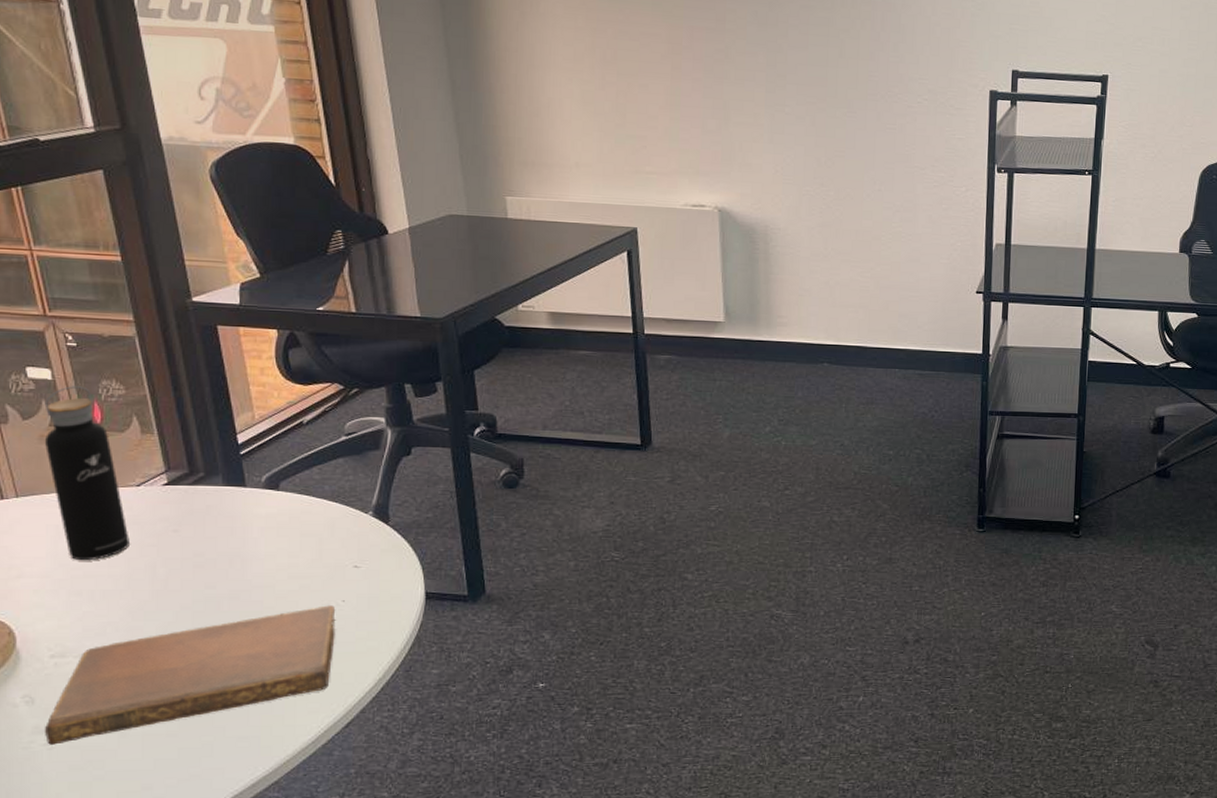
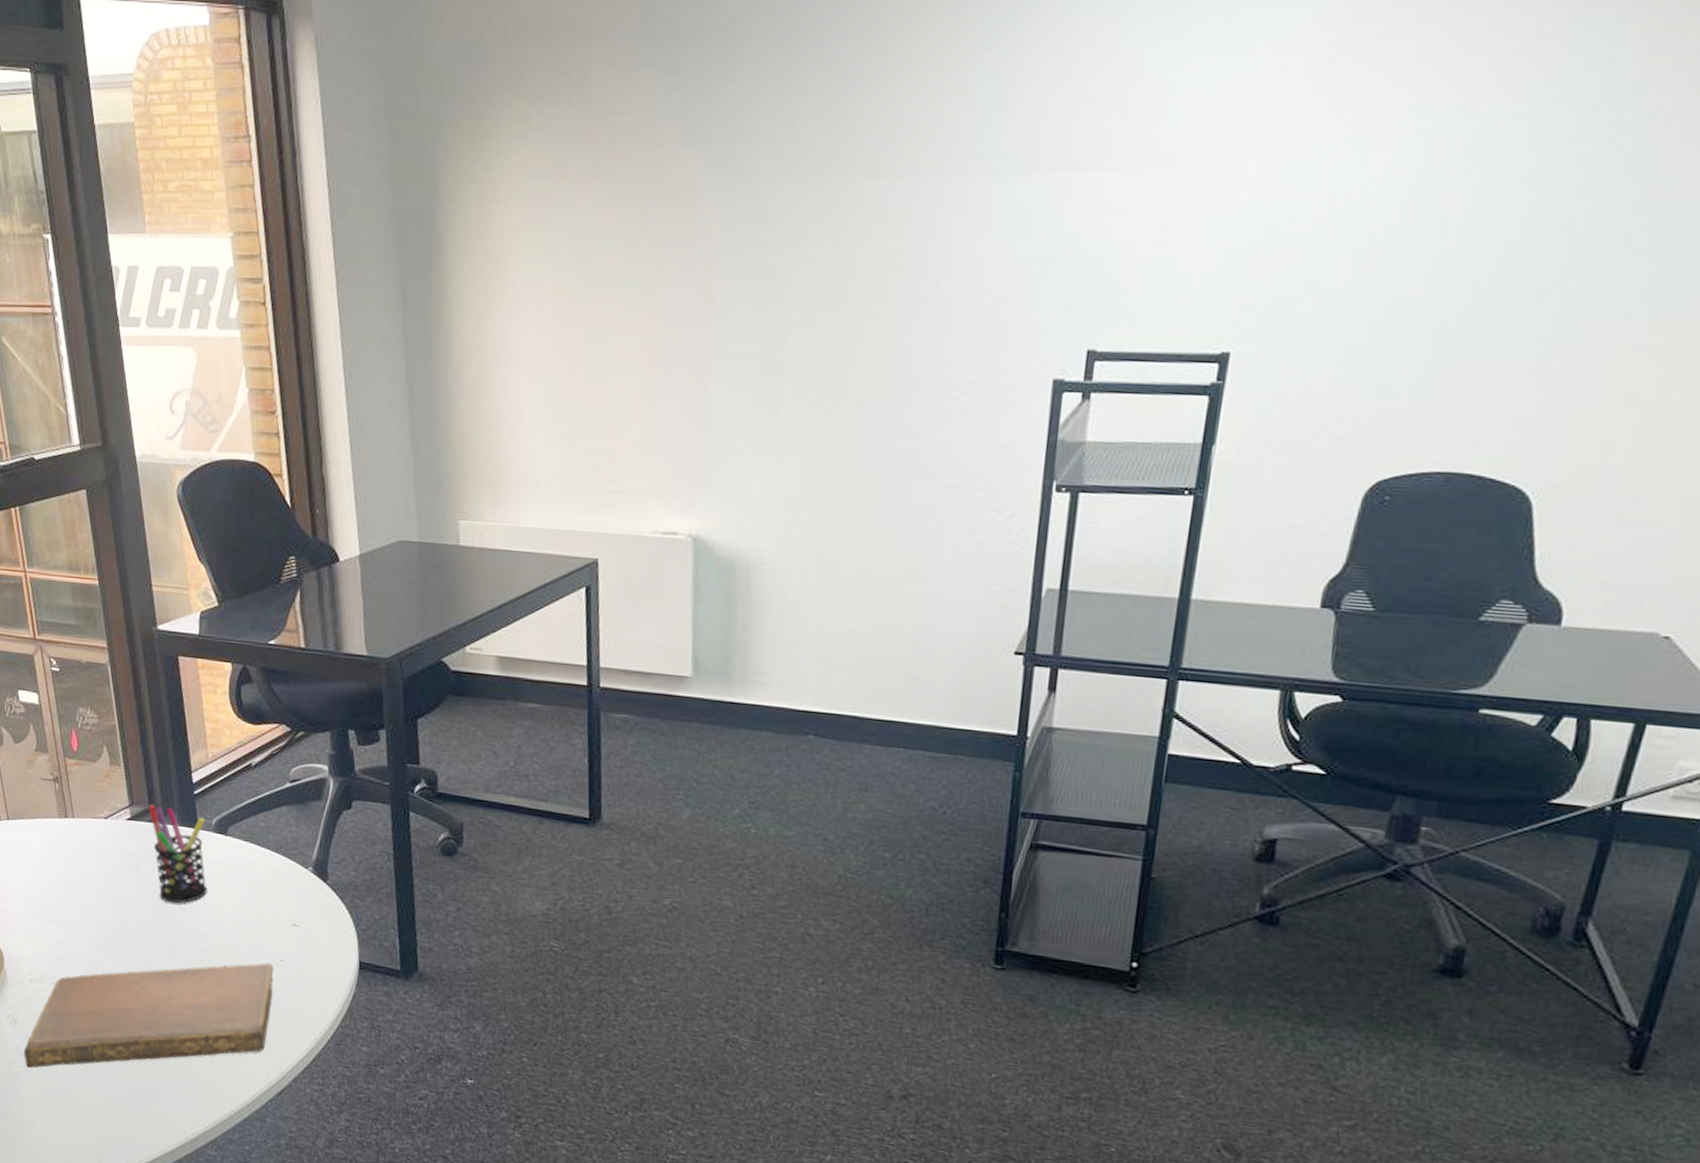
water bottle: present [44,386,130,561] -> none [31,711,97,890]
pen holder: none [188,468,259,561] -> present [148,805,207,904]

